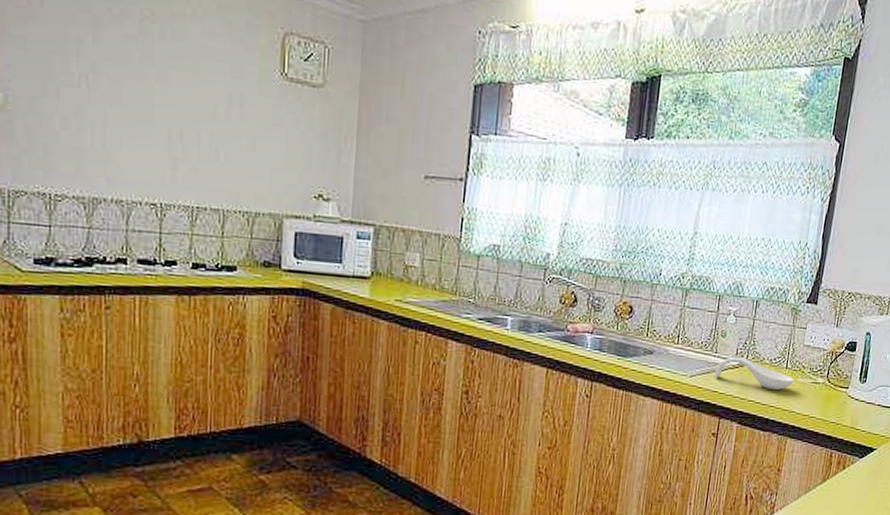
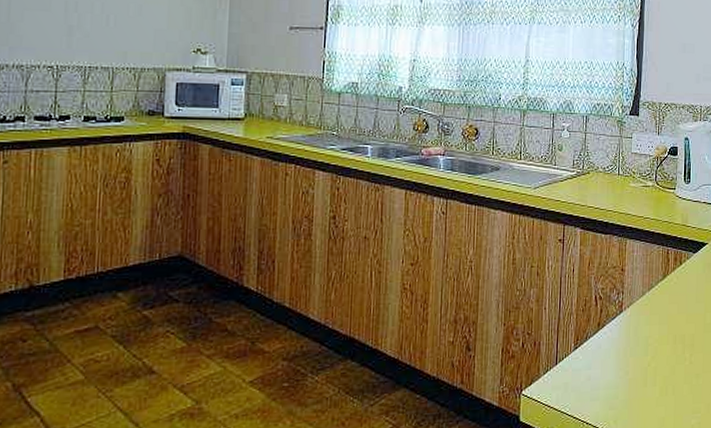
spoon rest: present [714,356,795,390] -> none [555,167,627,195]

